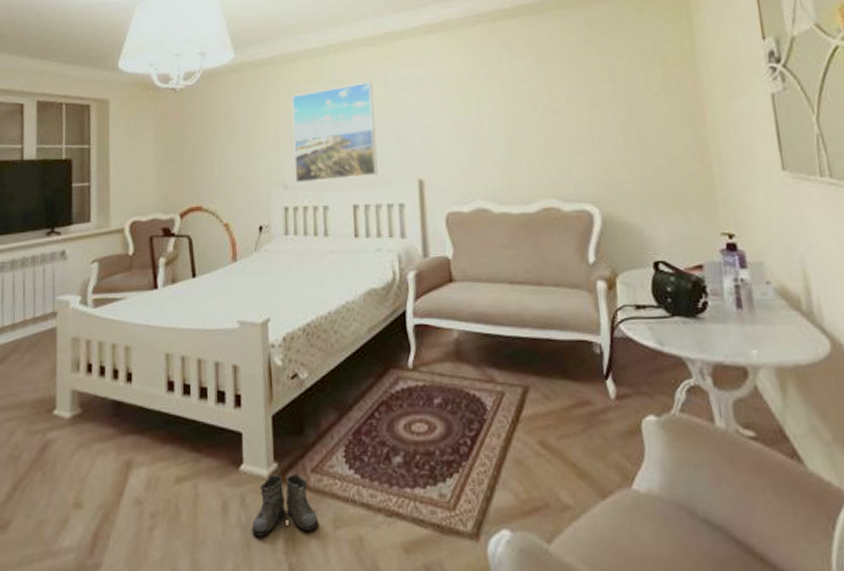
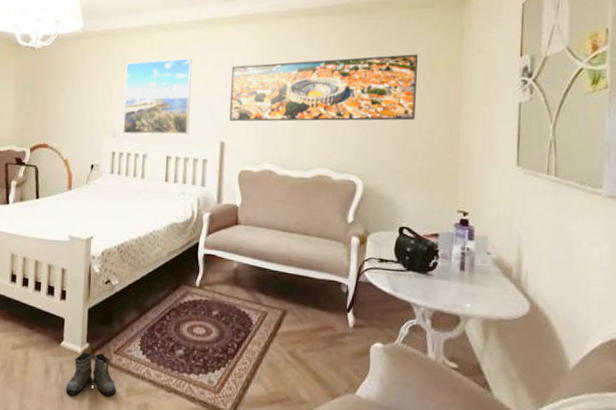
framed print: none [421,49,651,153] -> present [229,54,418,122]

